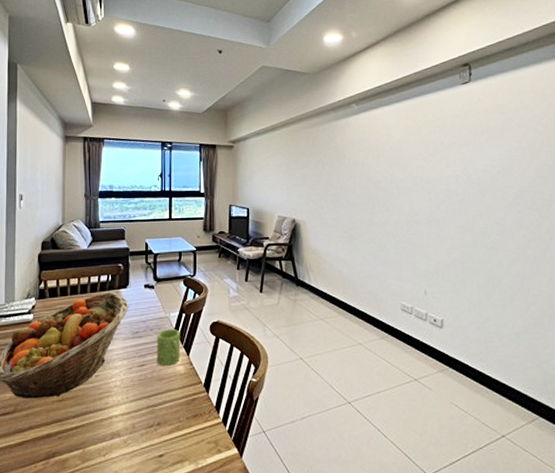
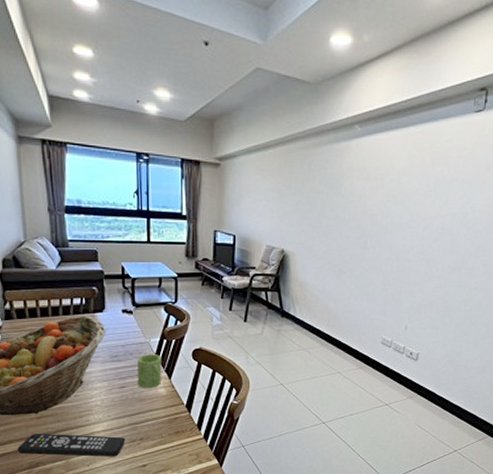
remote control: none [37,419,143,445] -> present [17,434,126,457]

